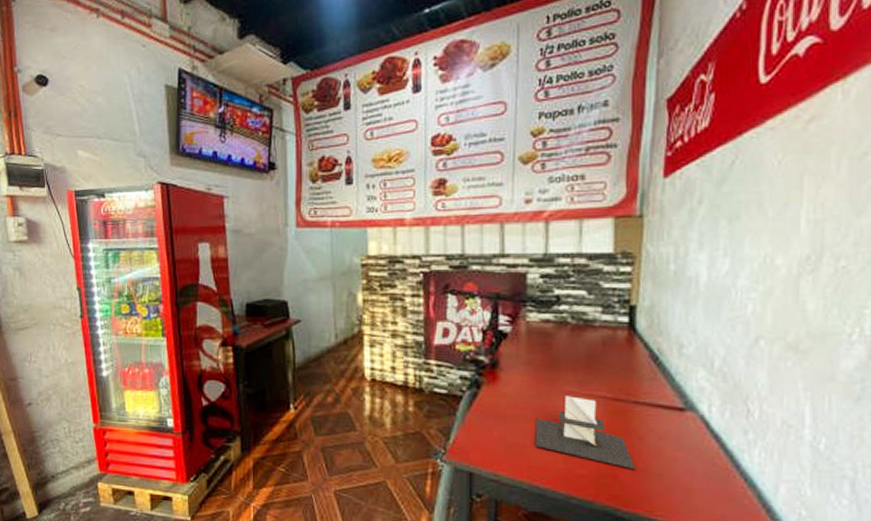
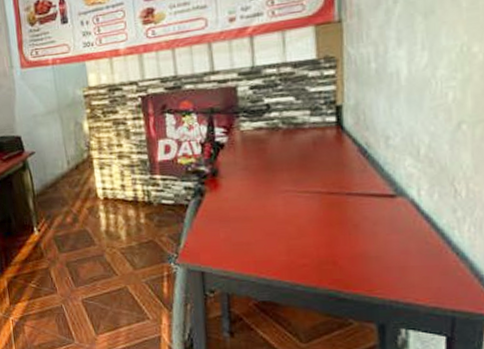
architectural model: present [535,395,635,469] -> none [257,194,353,254]

